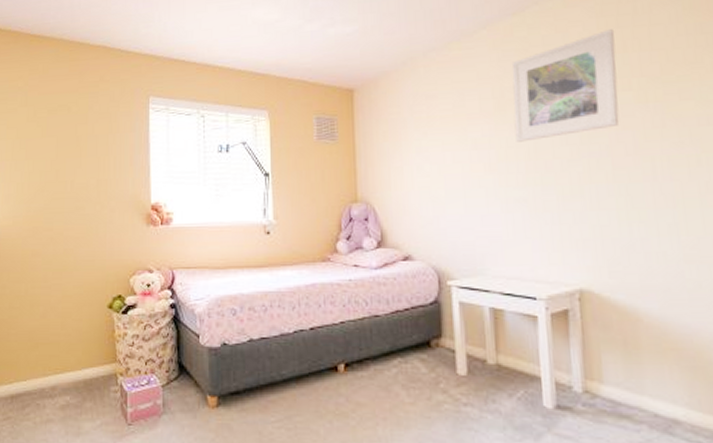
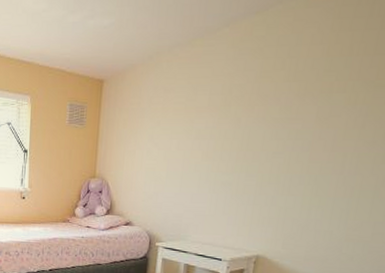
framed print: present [511,29,620,142] -> none [233,32,345,135]

